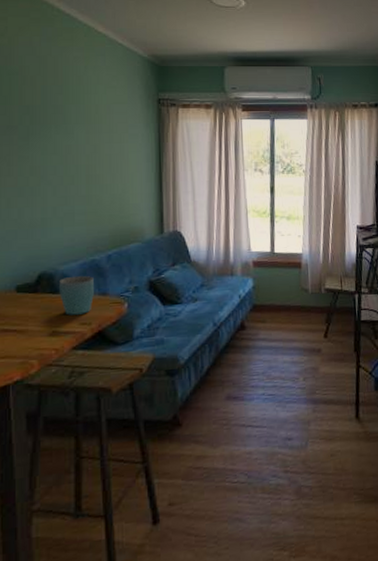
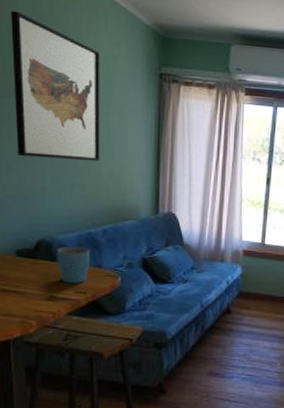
wall art: none [11,56,102,191] -> present [11,10,100,162]

